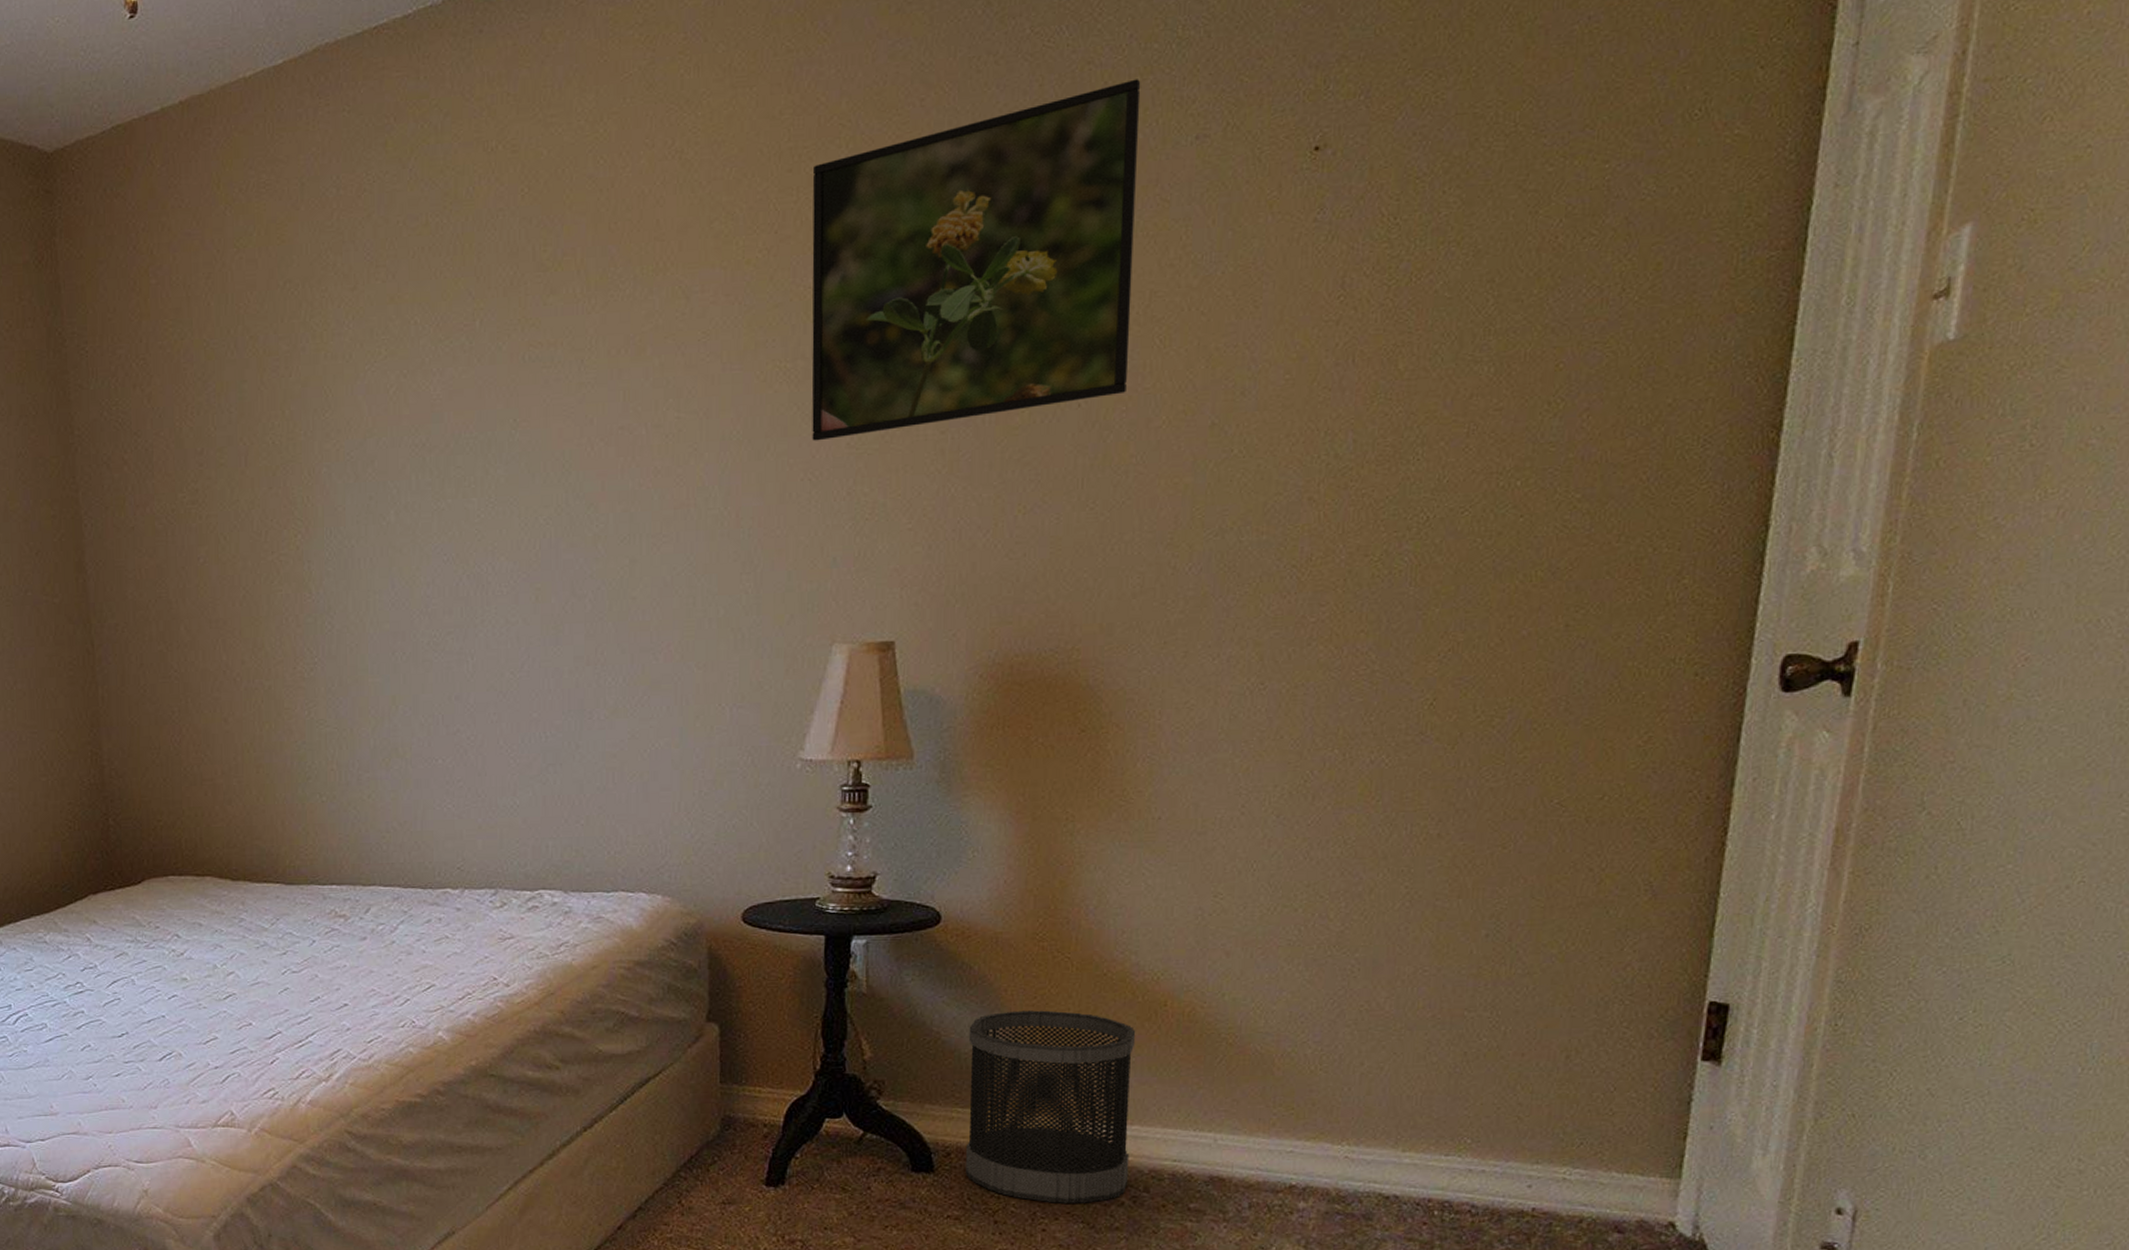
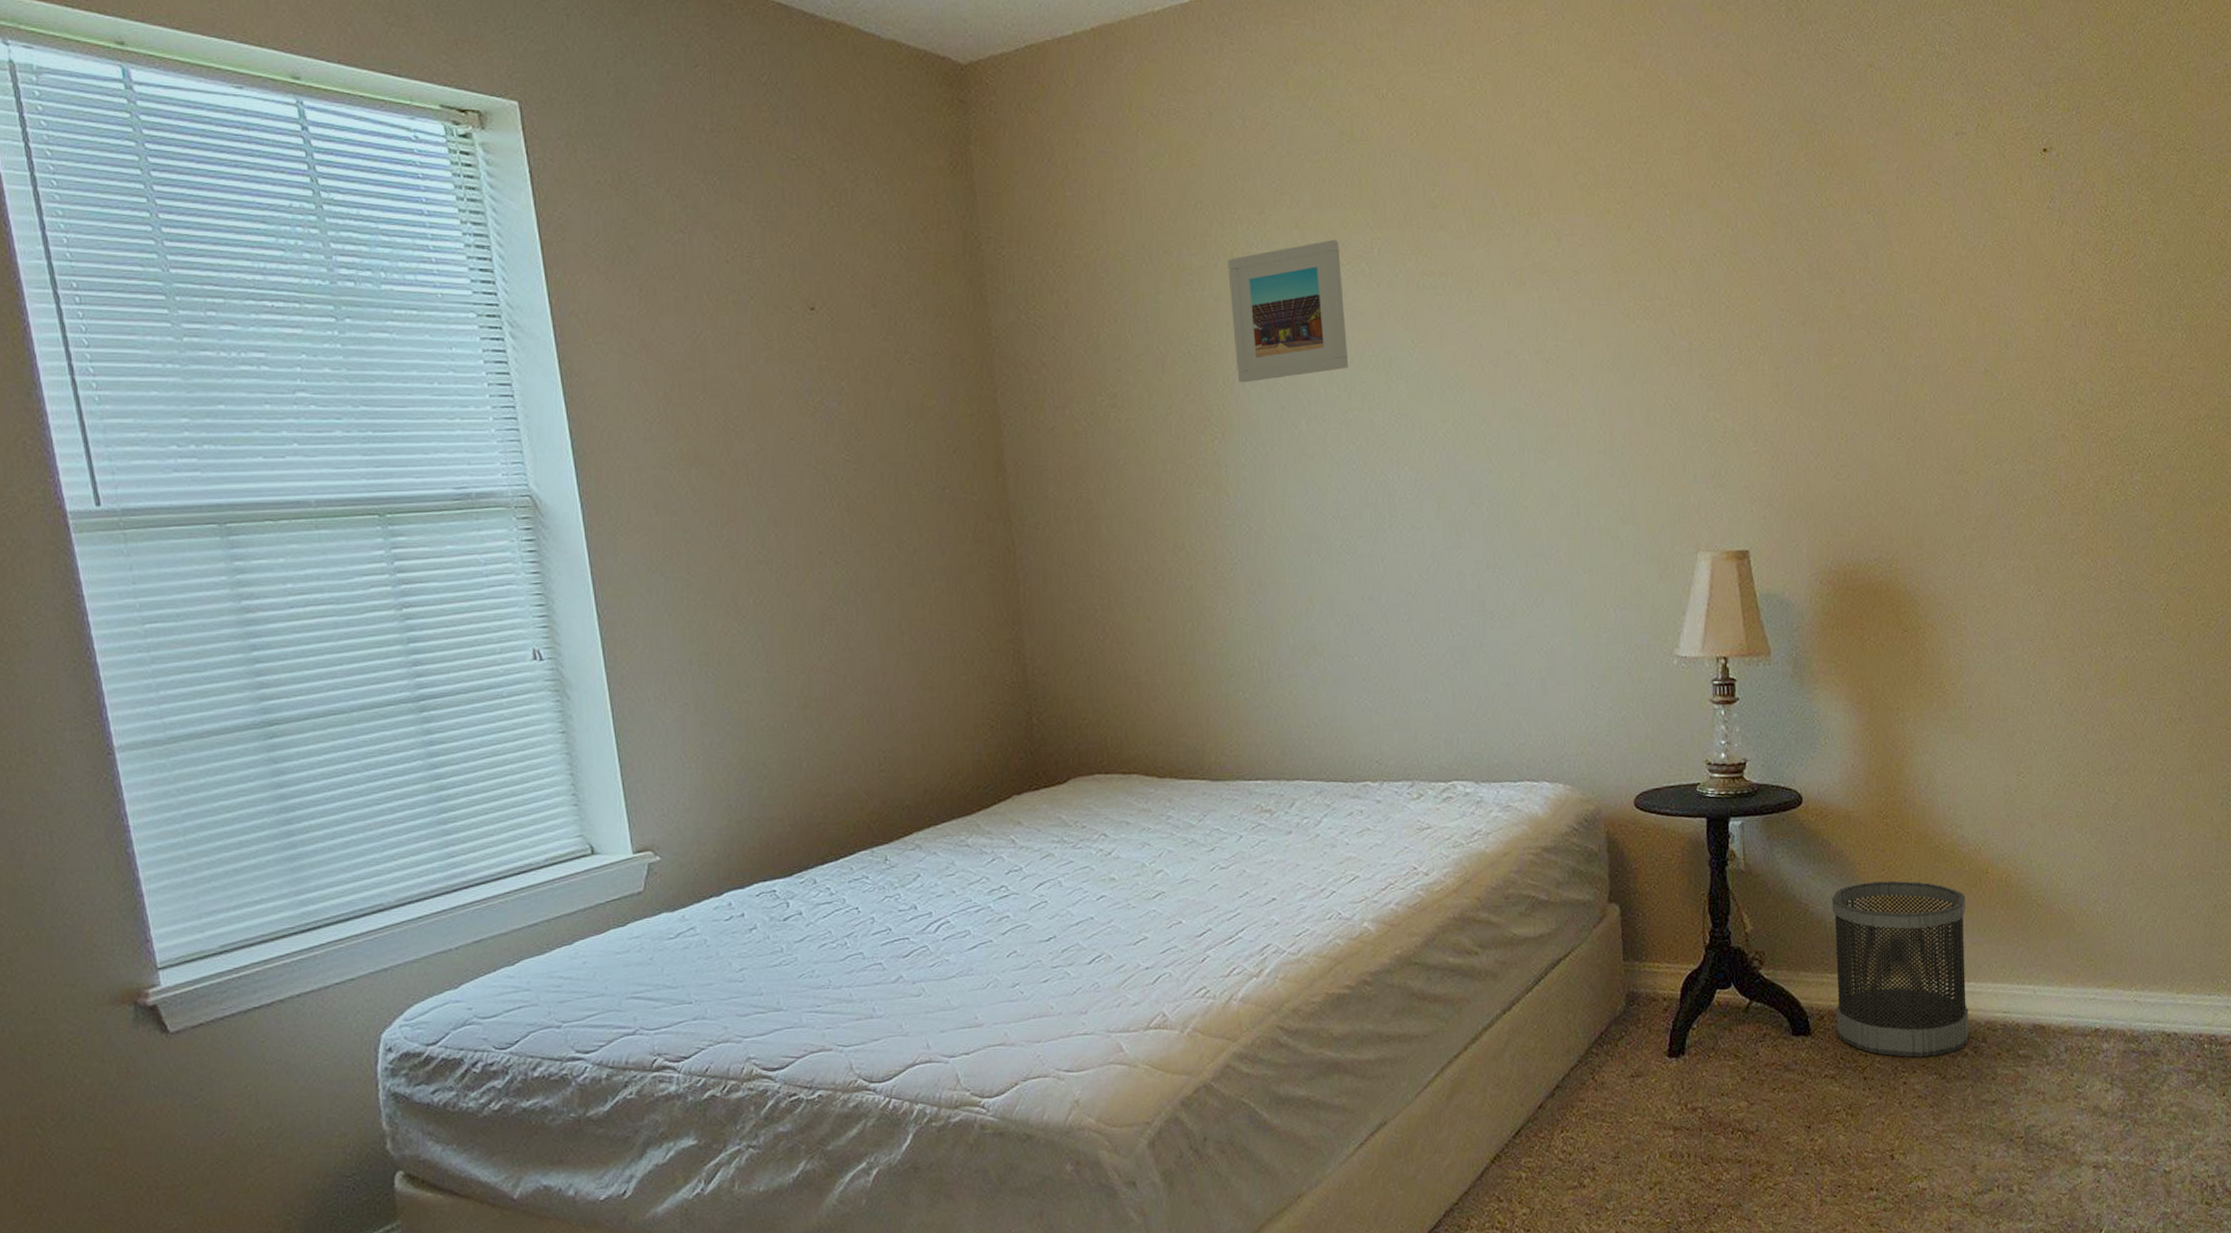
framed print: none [316,313,444,473] -> present [1227,240,1349,383]
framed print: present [811,79,1141,441] -> none [1658,82,1919,372]

